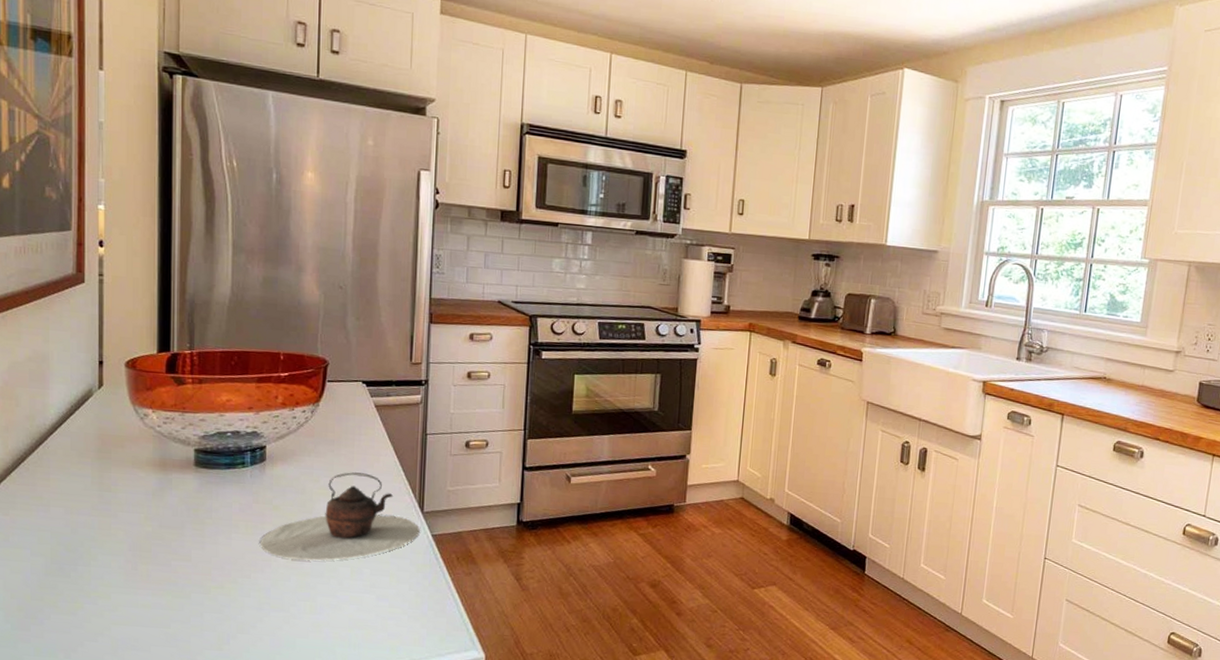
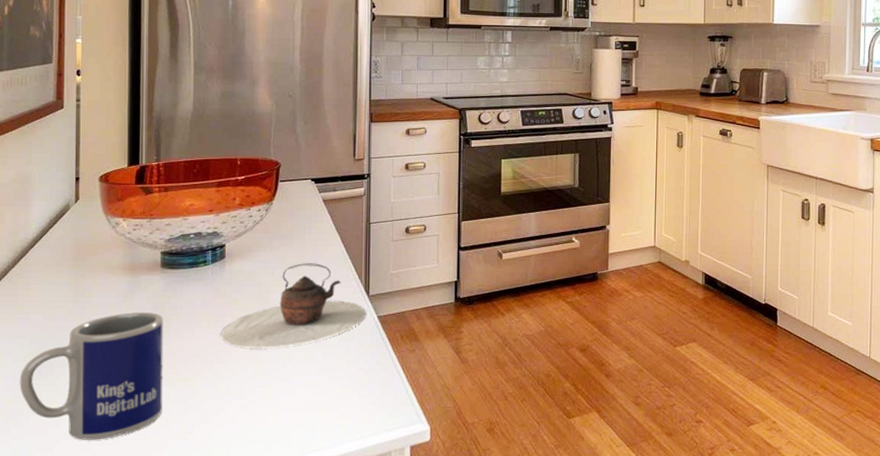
mug: none [39,512,197,644] -> present [19,312,163,440]

